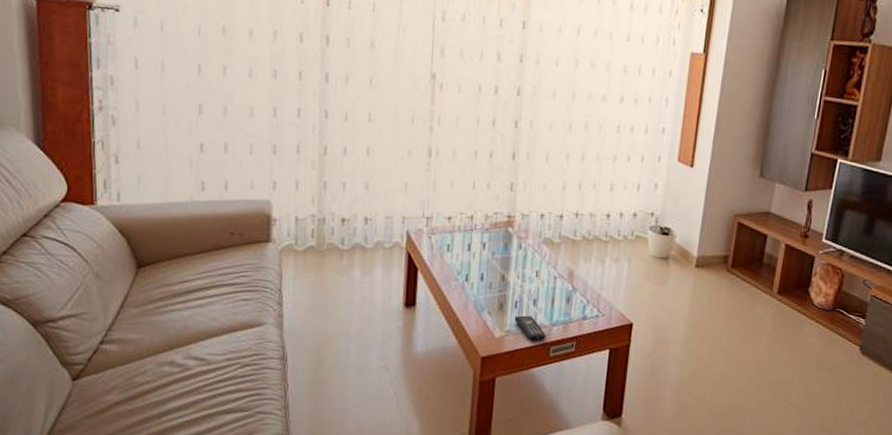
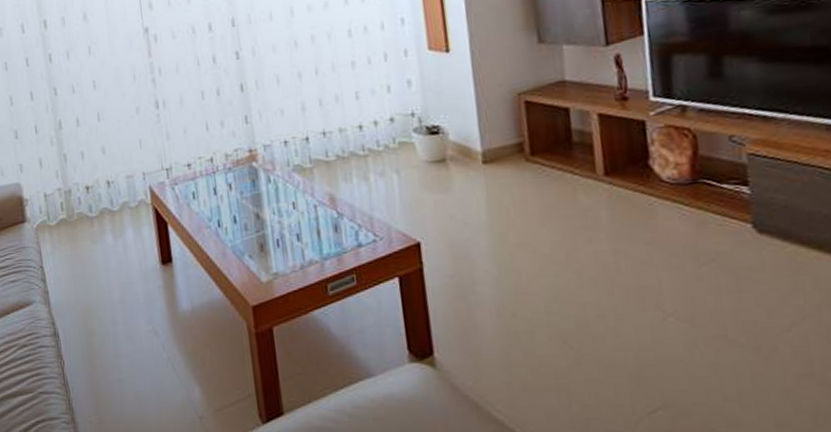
remote control: present [514,315,546,341] -> none [279,253,320,280]

